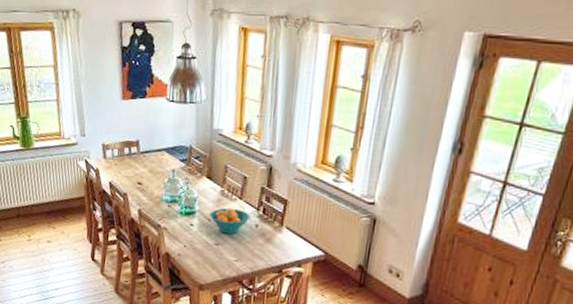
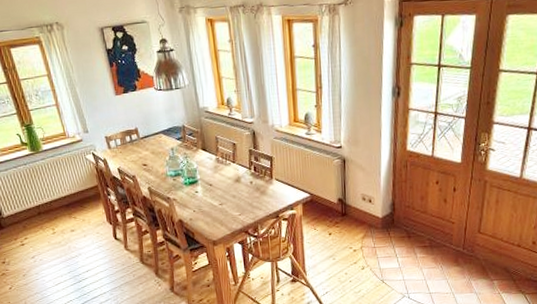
fruit bowl: present [209,207,251,234] -> none [209,171,245,194]

